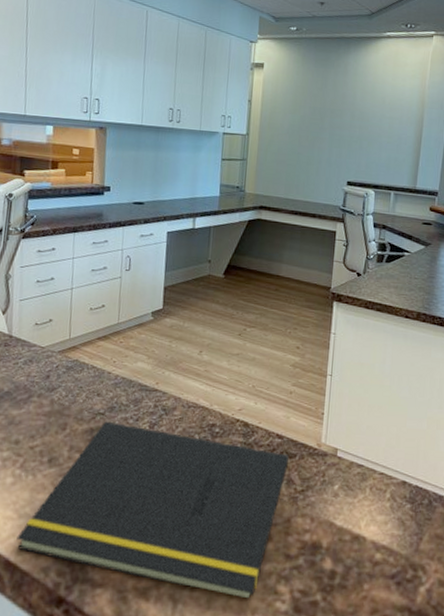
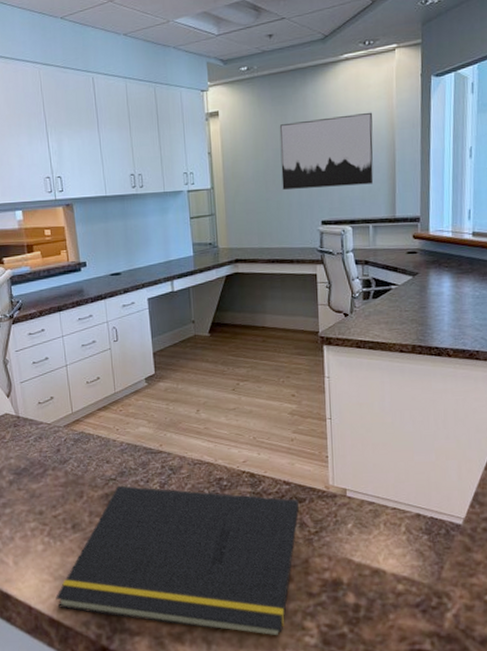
wall art: none [314,85,407,154] -> present [279,112,374,190]

